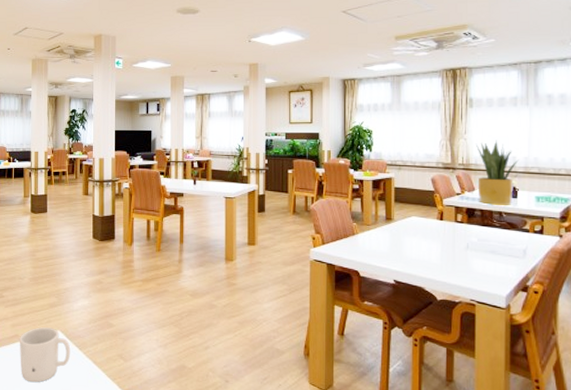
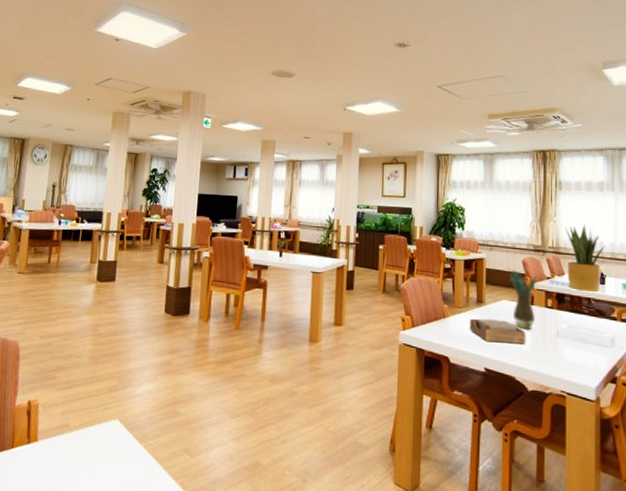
mug: present [19,327,71,383] -> none [67,415,130,483]
napkin holder: none [378,234,435,257] -> present [469,318,526,344]
vase: none [417,186,447,243] -> present [508,267,537,329]

